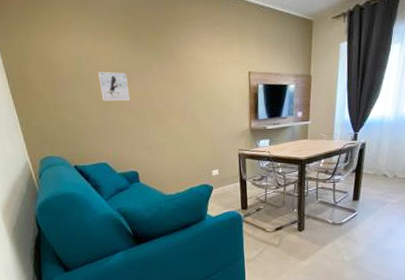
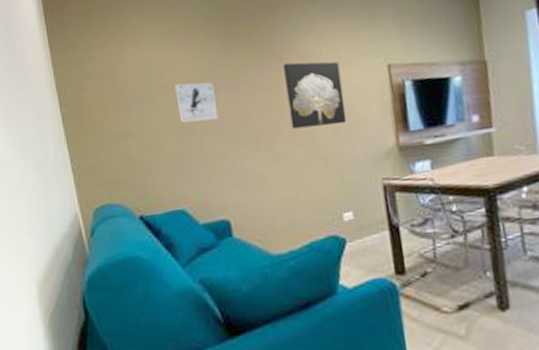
wall art: none [177,63,219,112] -> present [282,61,347,129]

